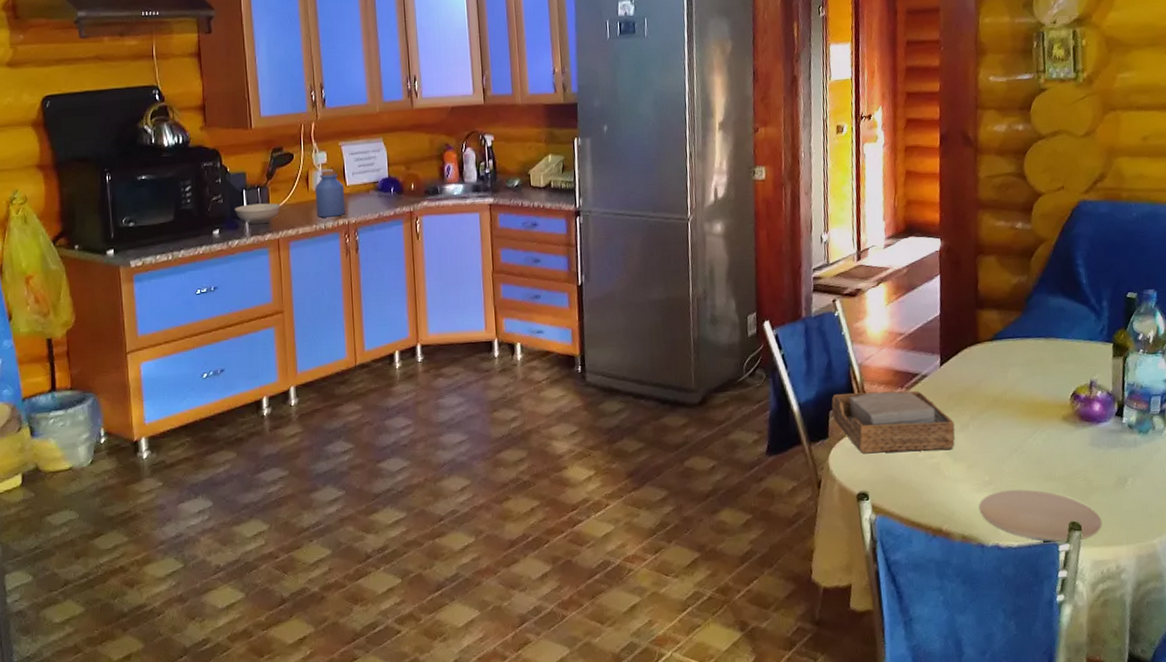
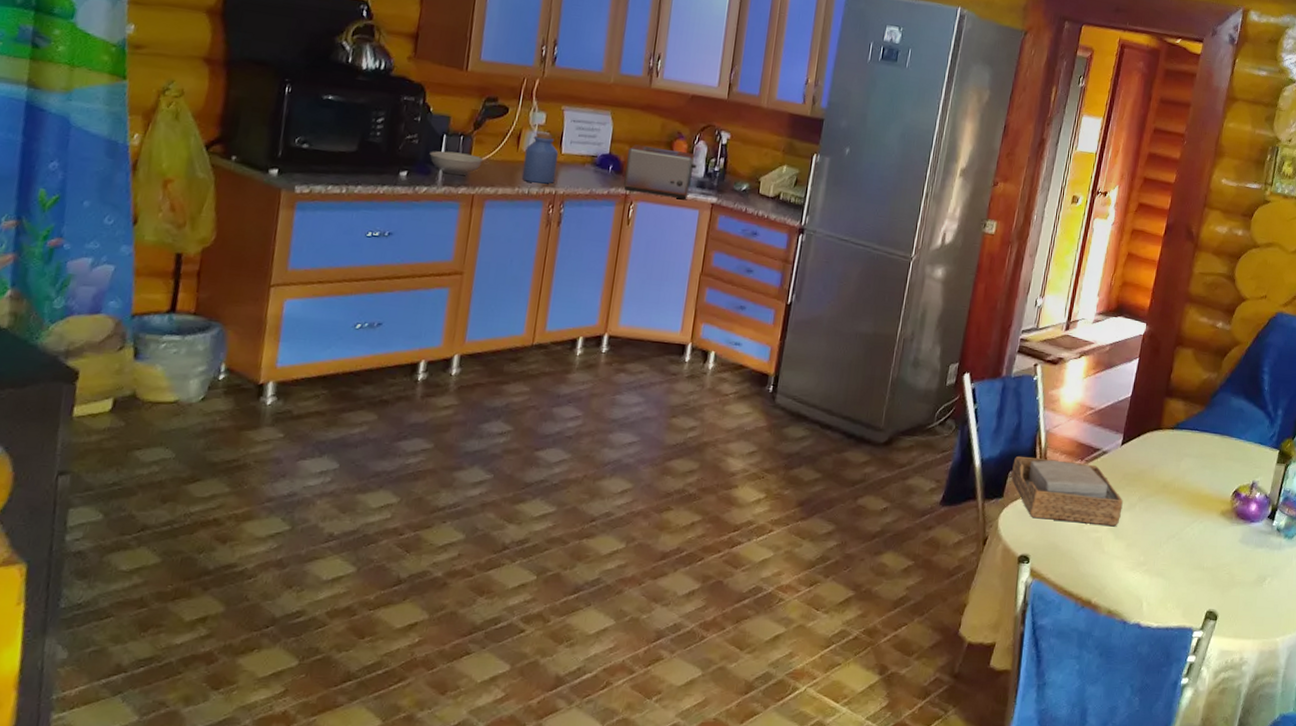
toaster: none [405,161,469,209] -> present [623,144,697,200]
plate: present [979,489,1103,543] -> none [1129,573,1236,630]

